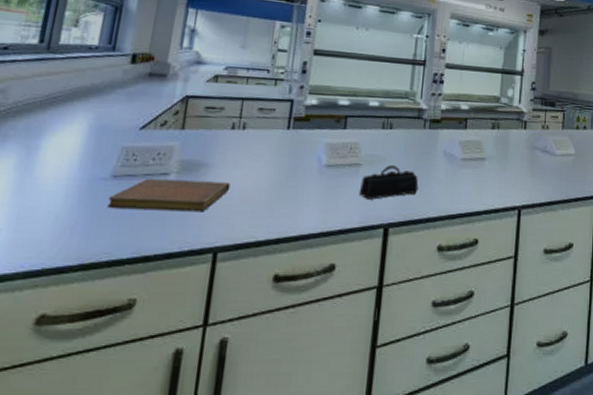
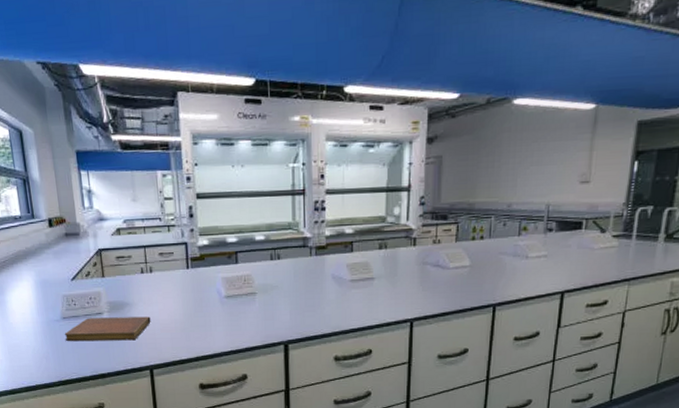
pencil case: present [359,165,419,200] -> none [258,292,311,322]

